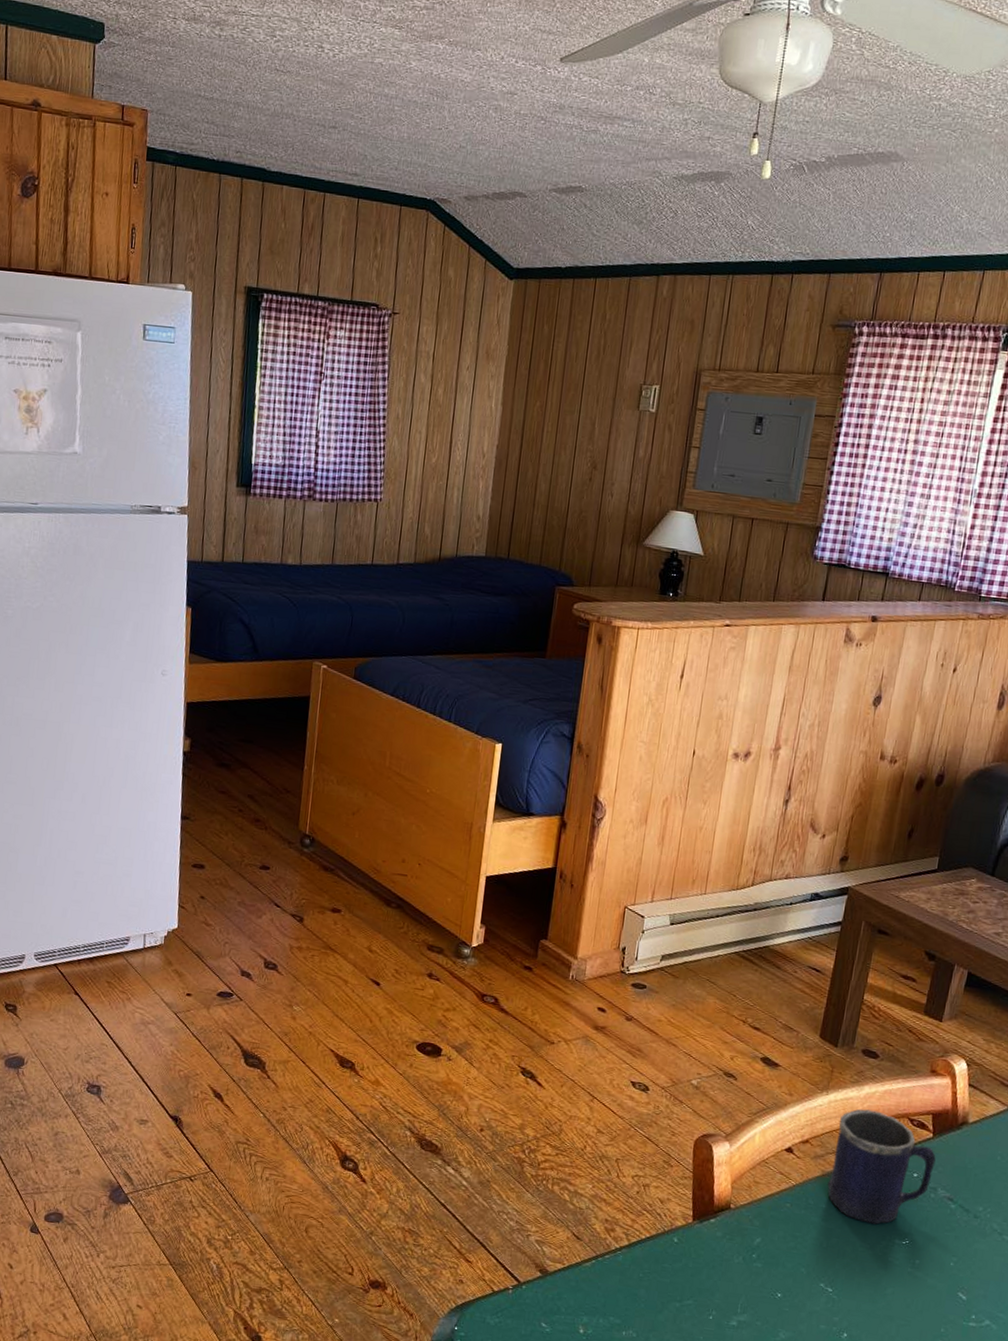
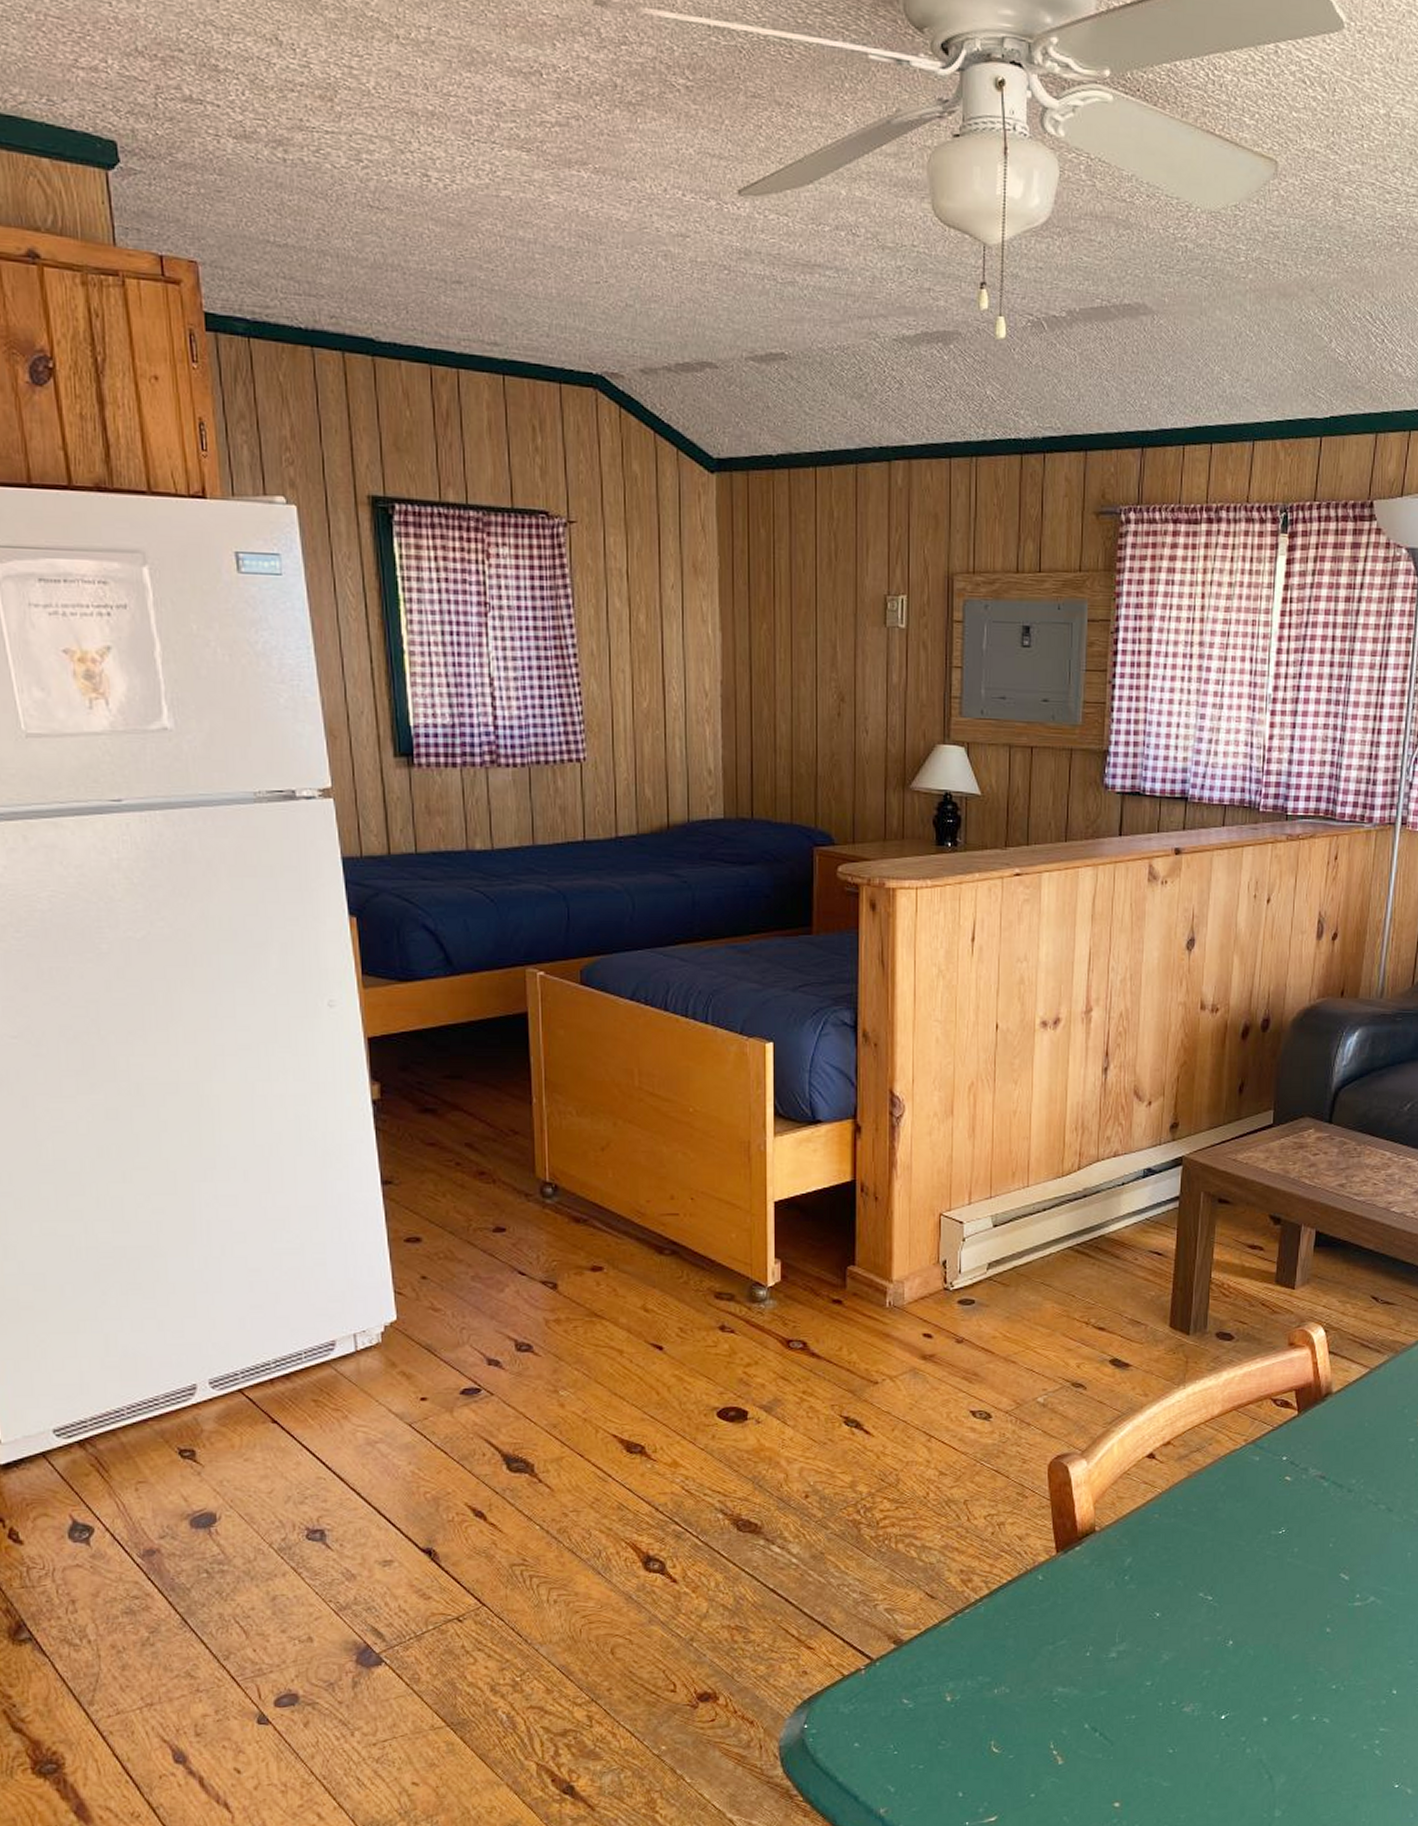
mug: present [827,1108,936,1224] -> none [1195,1397,1303,1519]

